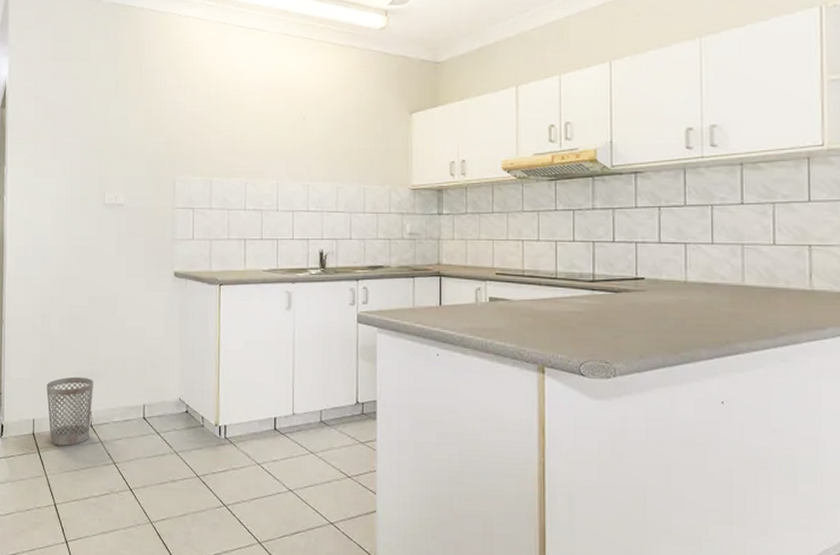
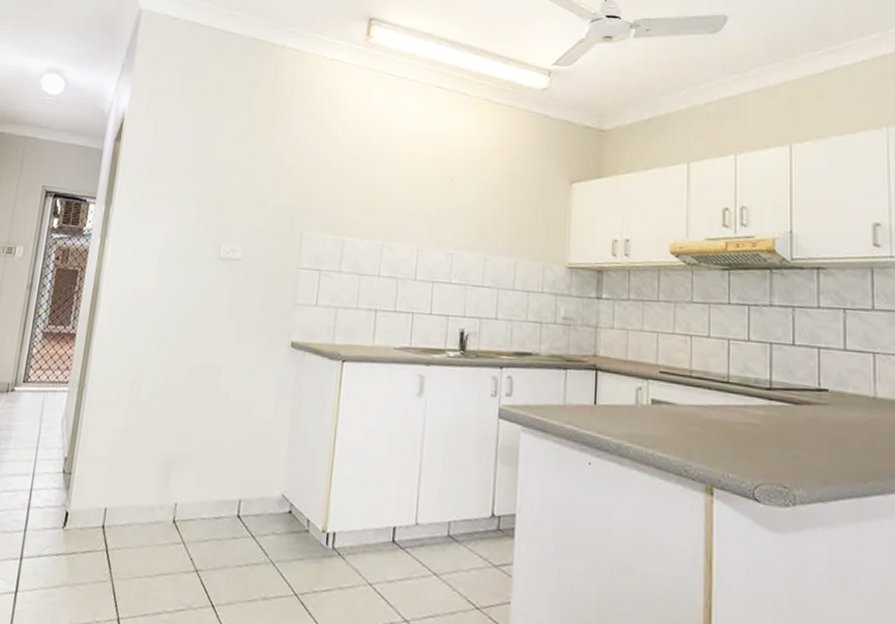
wastebasket: present [46,376,93,446] -> none [123,459,183,545]

